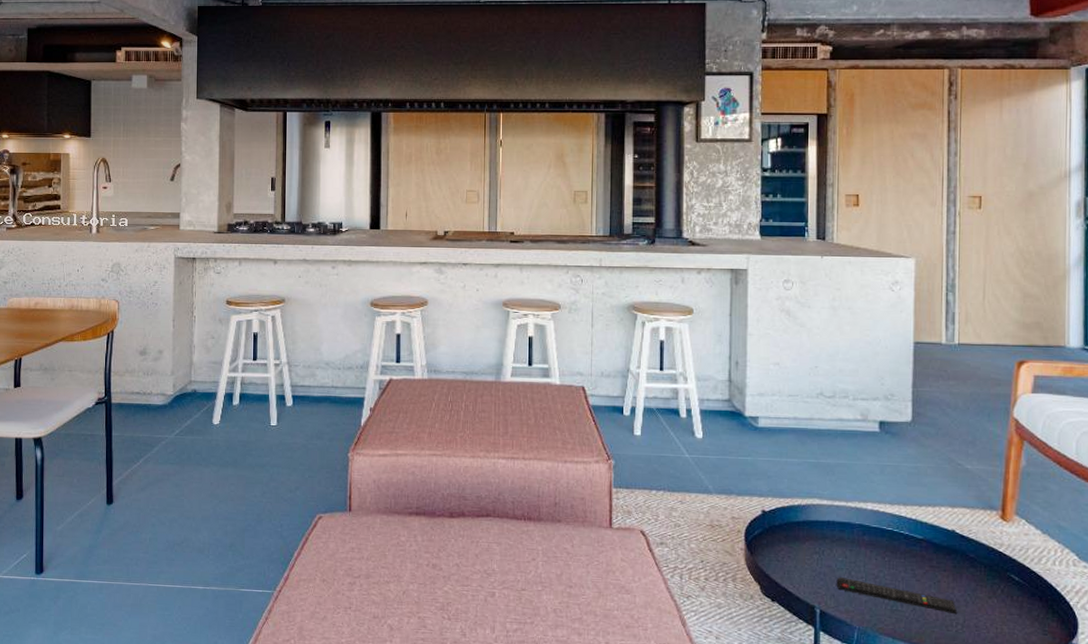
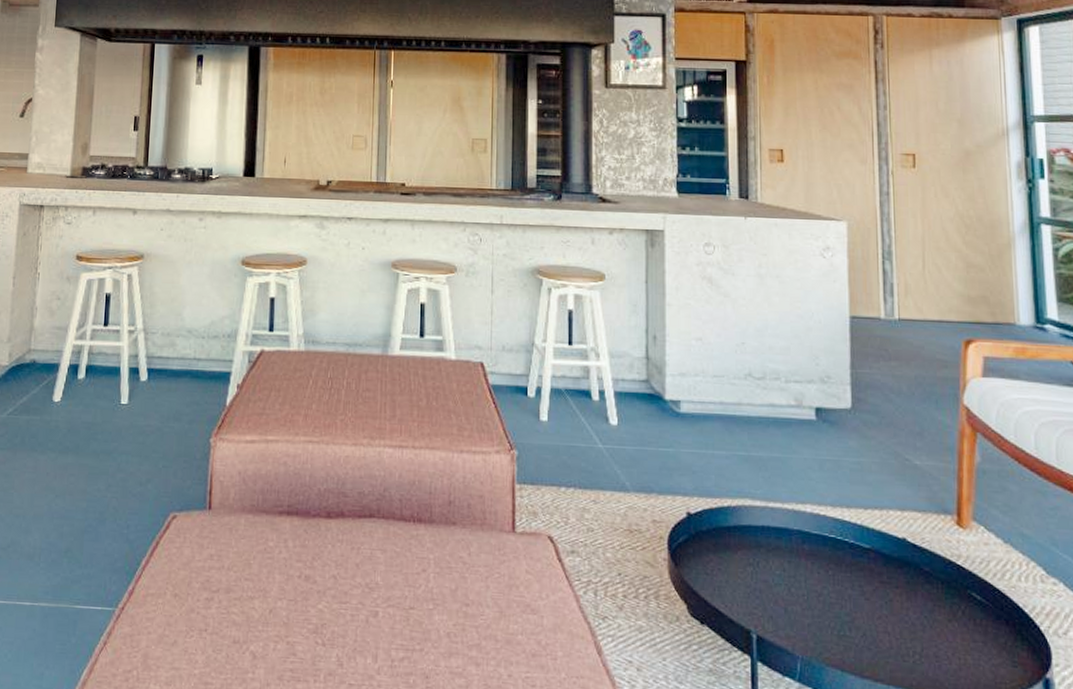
remote control: present [836,576,958,615] -> none [774,593,914,642]

